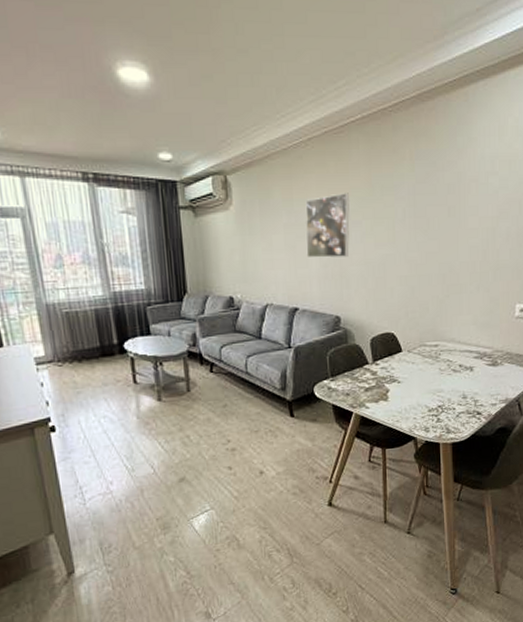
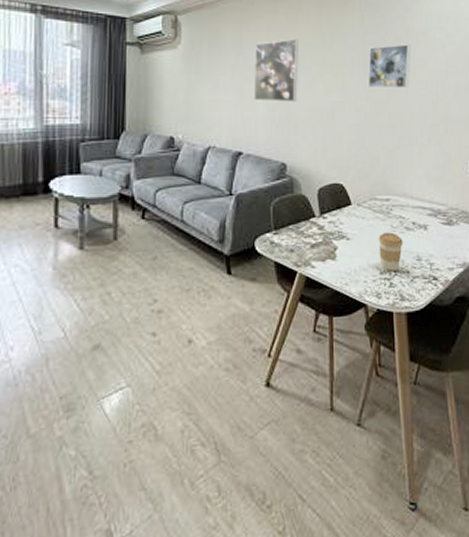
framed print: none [418,191,463,240] -> present [367,44,411,89]
coffee cup: none [427,374,450,409] -> present [378,232,403,271]

